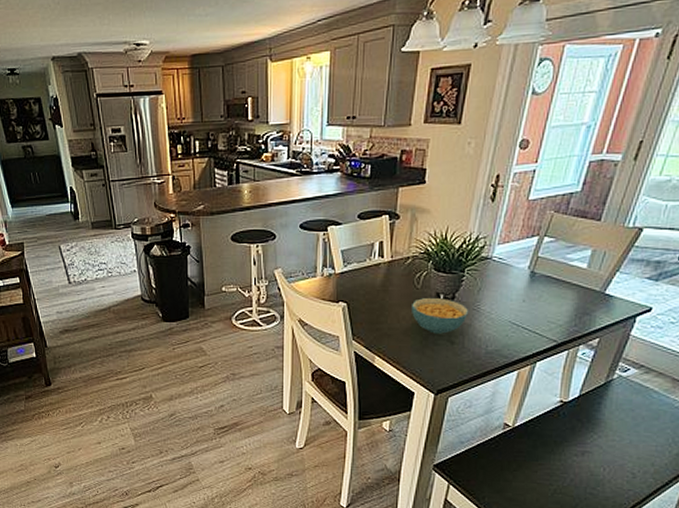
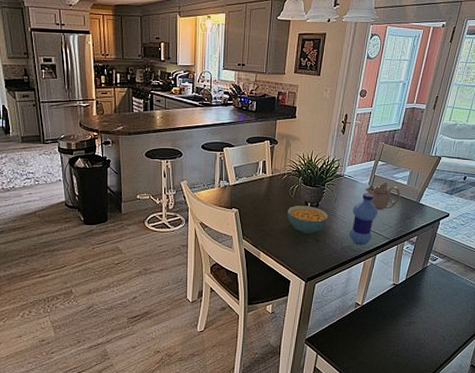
water bottle: none [497,280,542,350] -> present [349,193,379,245]
teapot: none [523,265,576,302] -> present [365,182,400,210]

